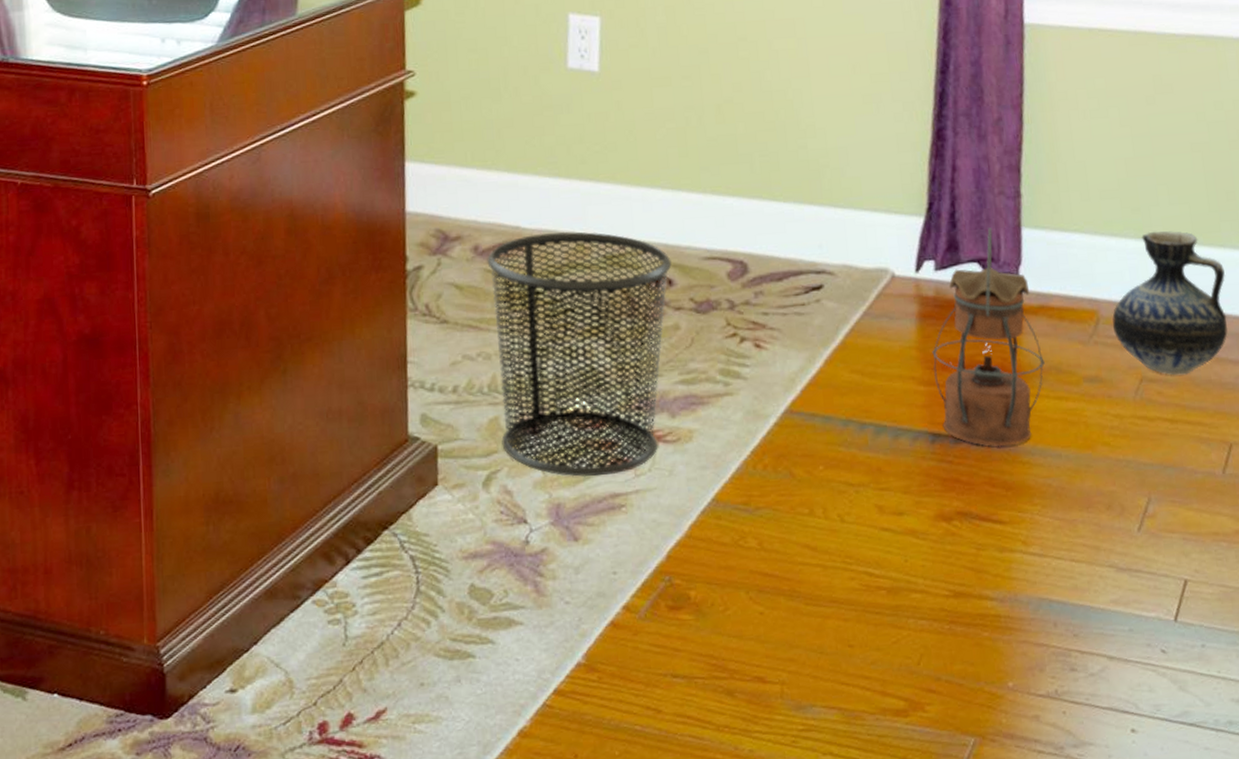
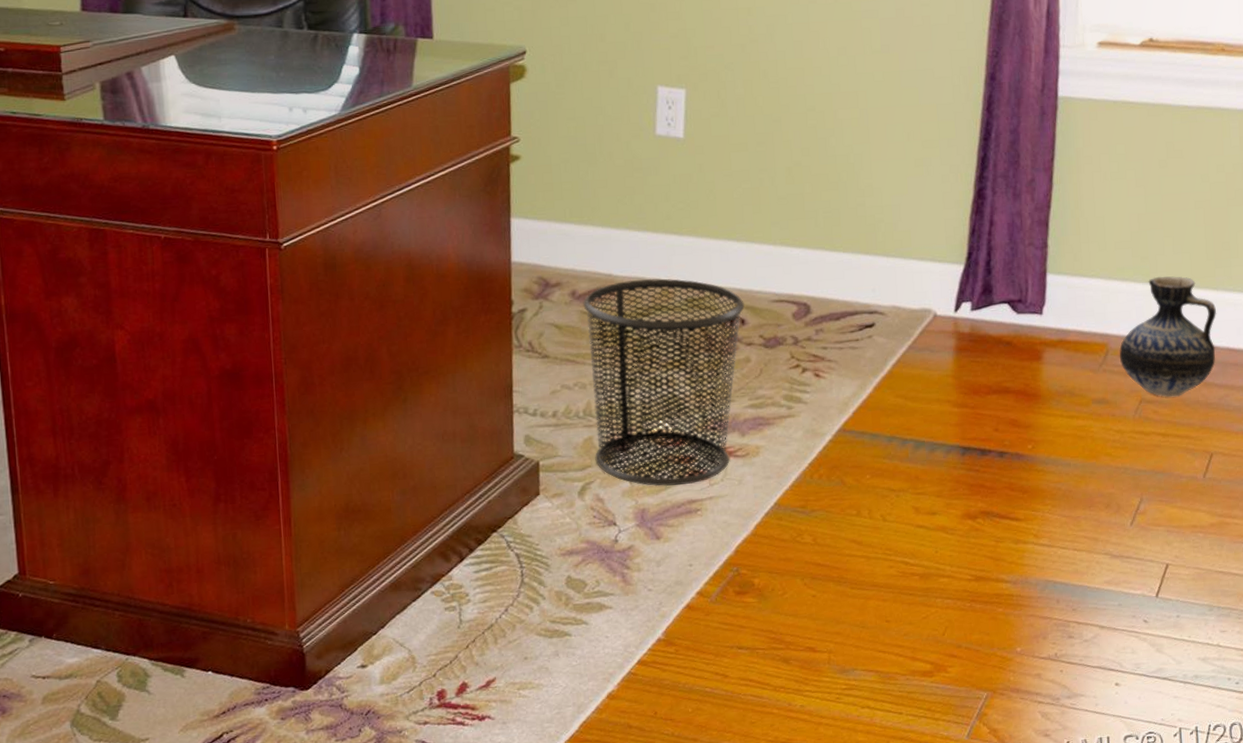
lantern: present [932,227,1045,447] -> none [966,274,1061,458]

